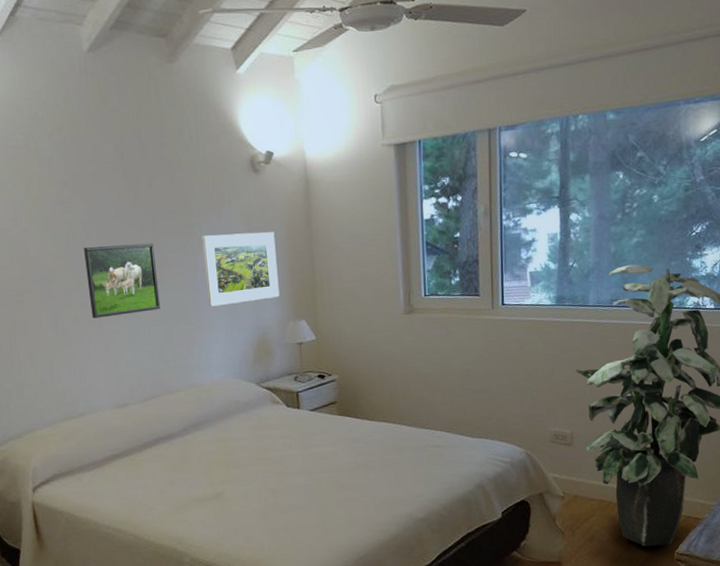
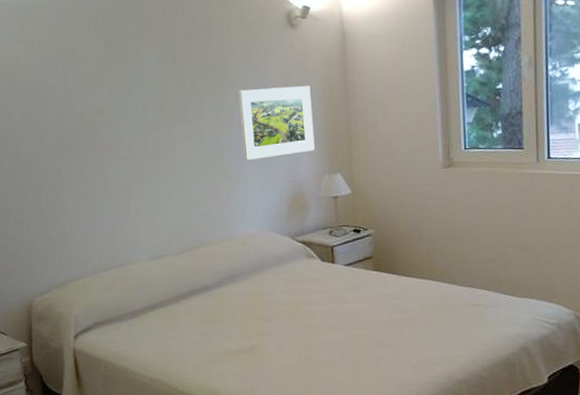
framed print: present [84,243,161,319] -> none [126,98,198,172]

